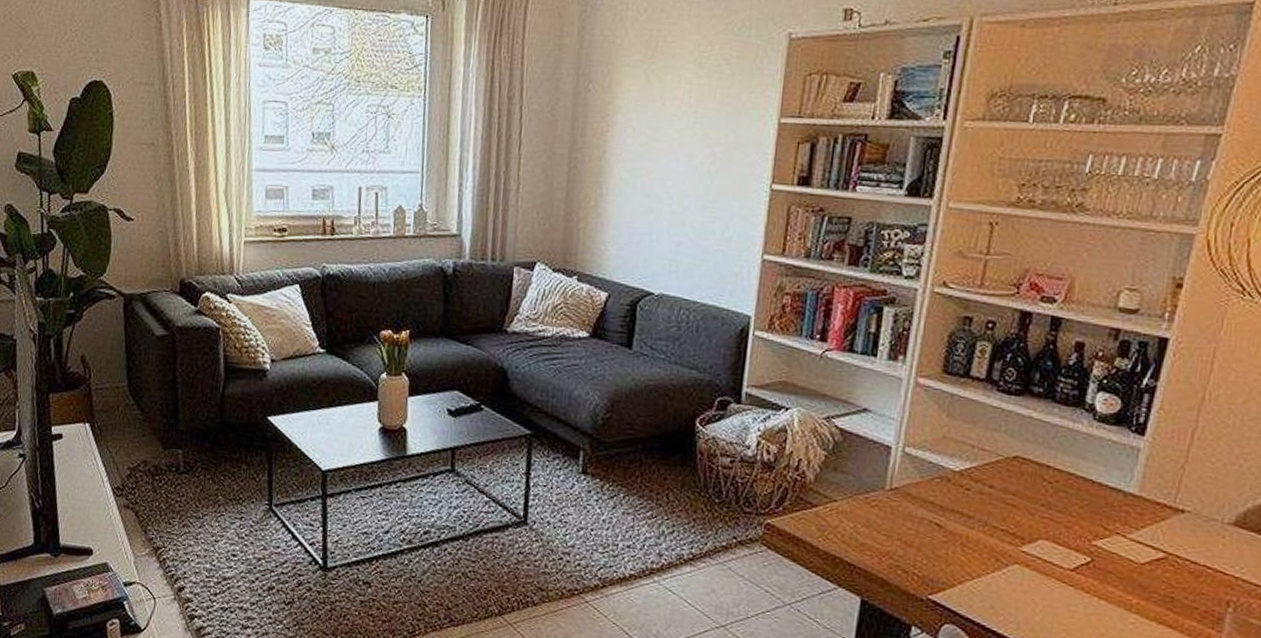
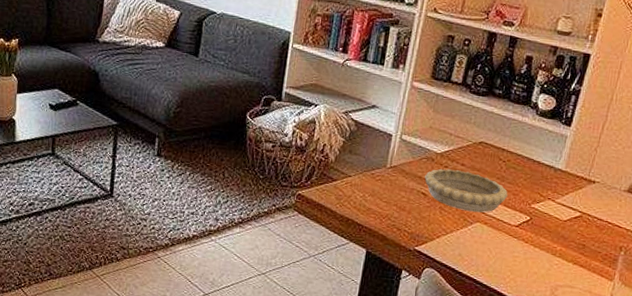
decorative bowl: none [938,491,1058,551] -> present [424,168,508,213]

